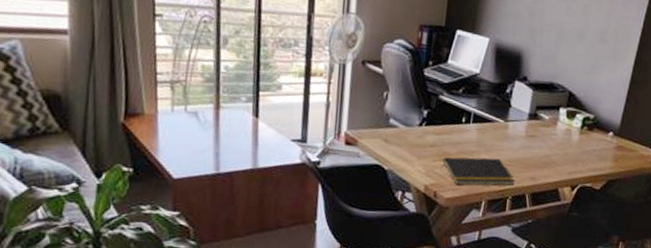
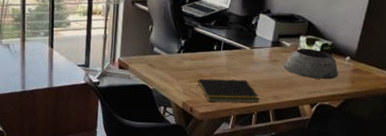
plant pot: none [542,122,601,158] -> present [284,48,338,80]

